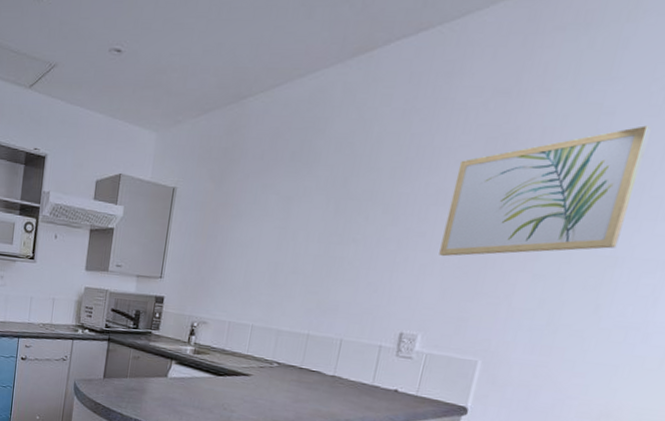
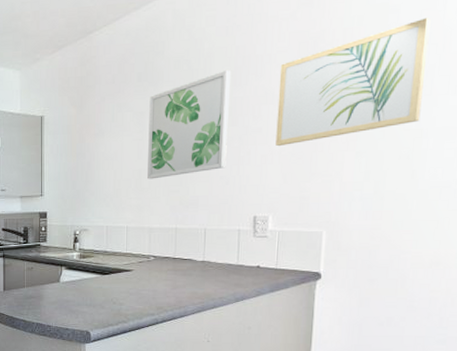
wall art: none [284,159,401,276] -> present [147,69,232,179]

